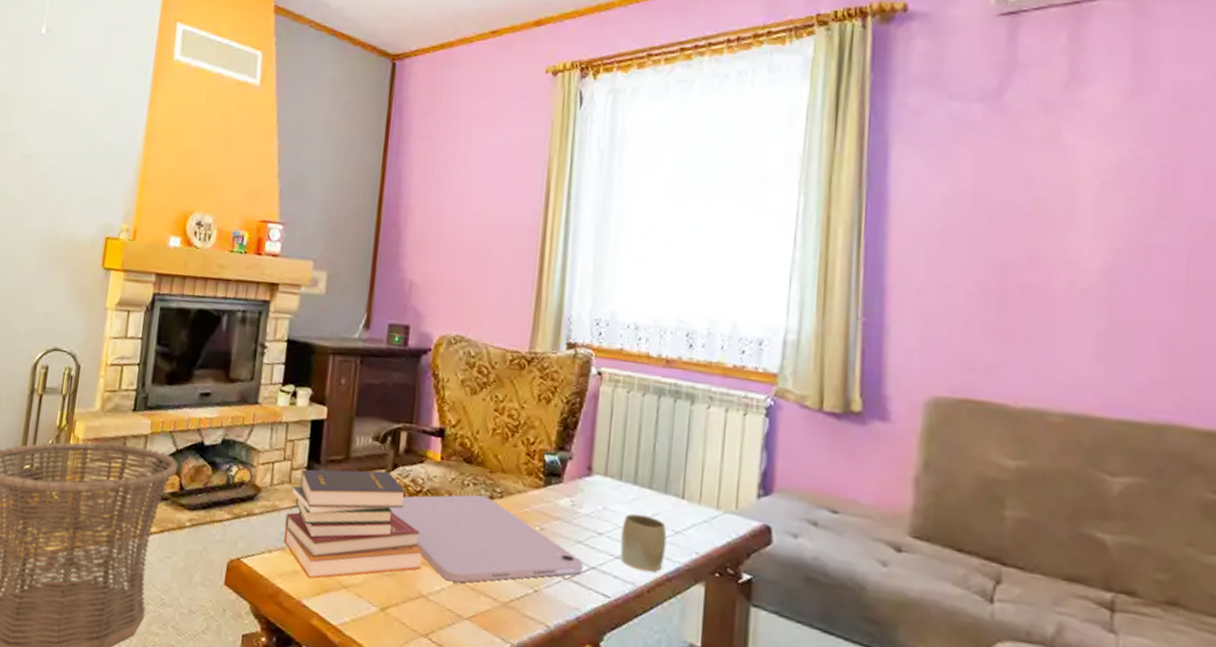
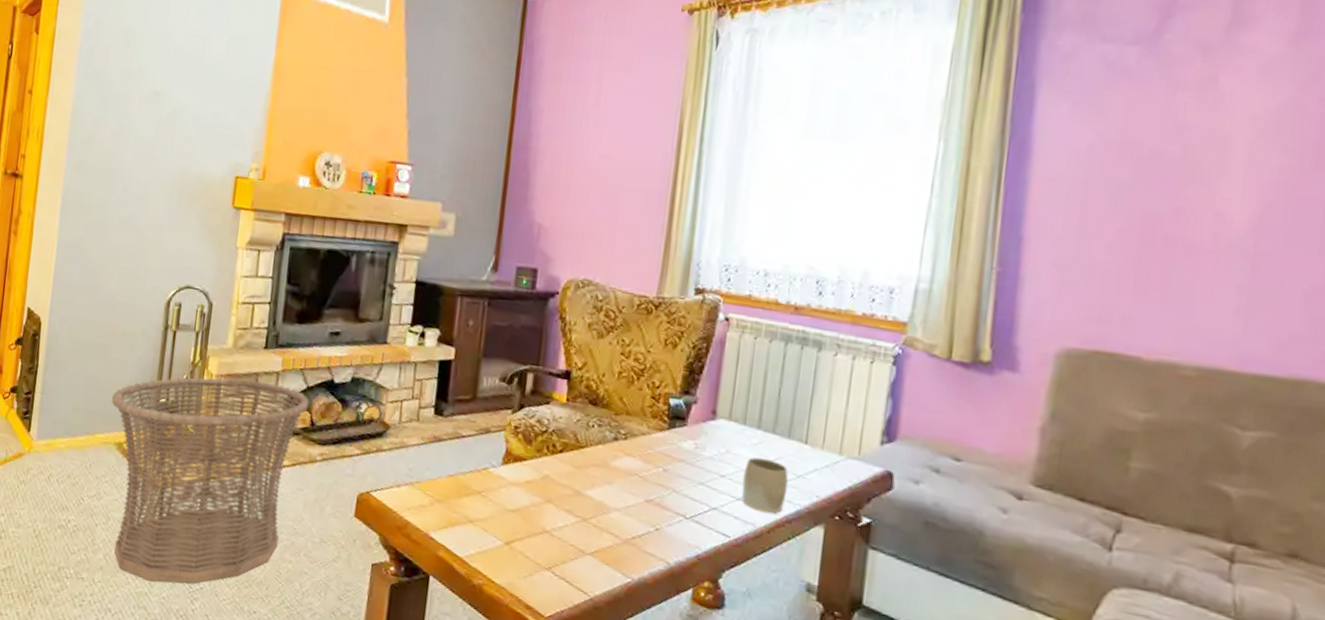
books: present [283,469,423,580] -> none [411,408,547,514]
tablet: present [390,494,583,583] -> none [515,435,705,520]

